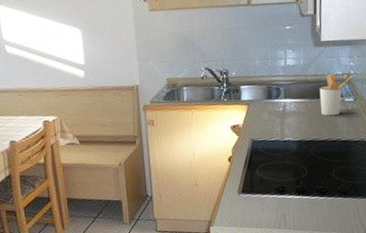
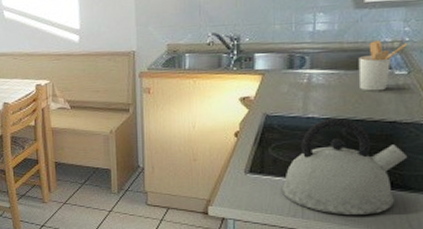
kettle: none [268,140,358,223] -> present [281,118,408,216]

